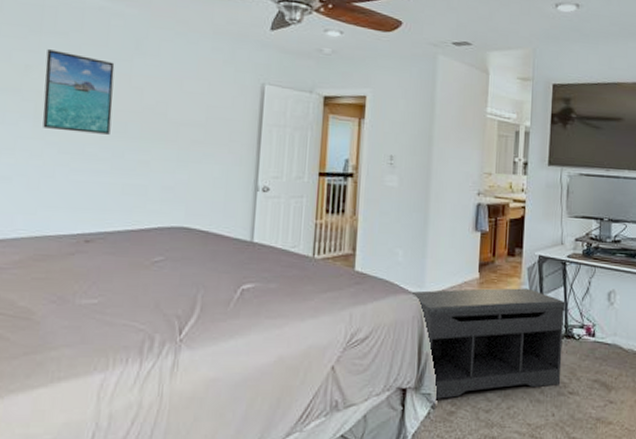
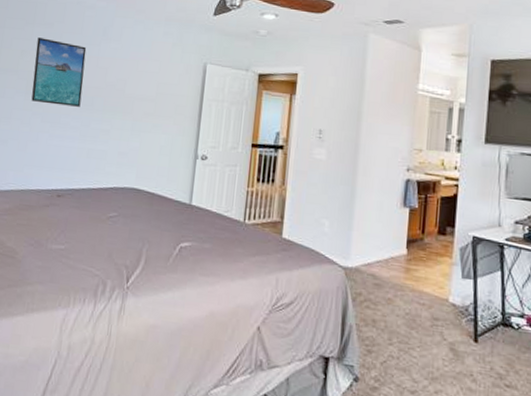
bench: present [410,288,565,399] -> none [335,262,503,376]

